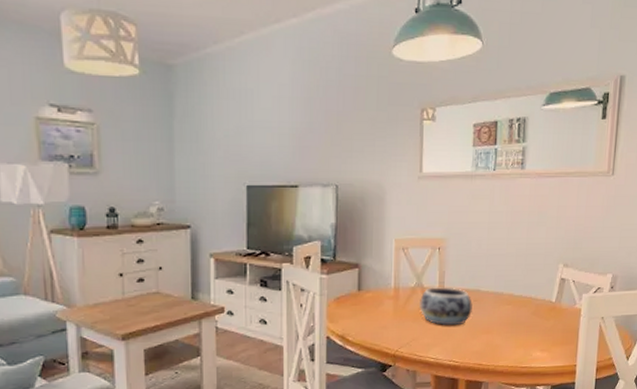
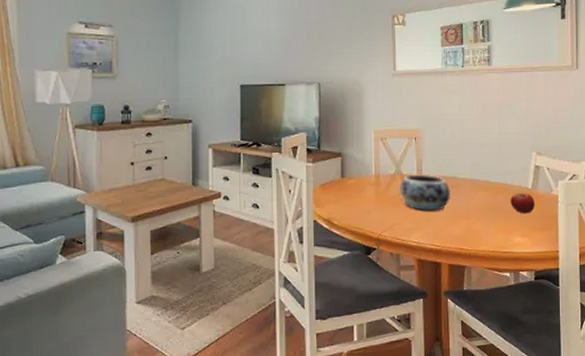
fruit: none [533,306,557,328] -> present [510,192,535,214]

